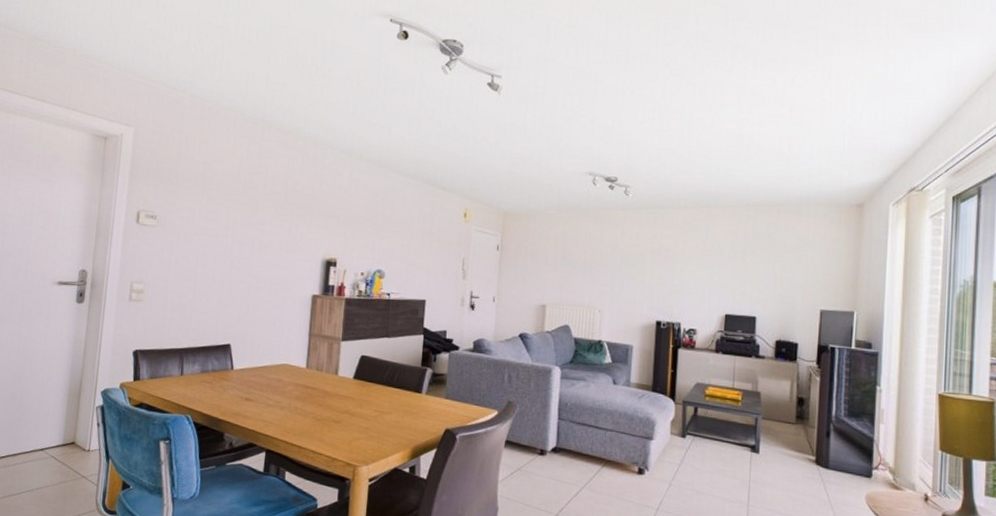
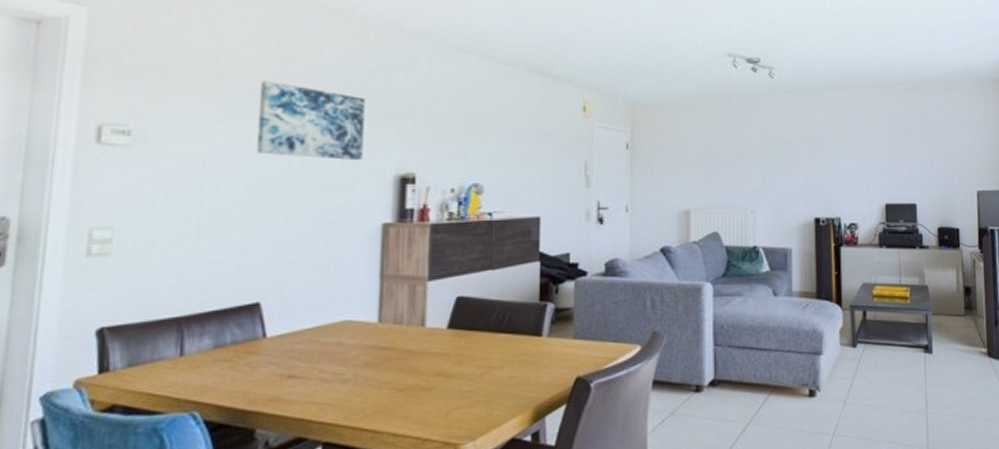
wall art: none [232,183,305,246] -> present [256,80,365,160]

